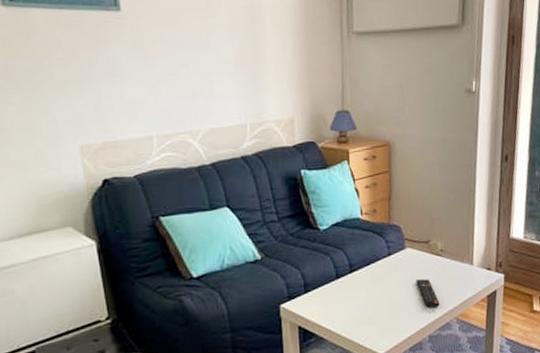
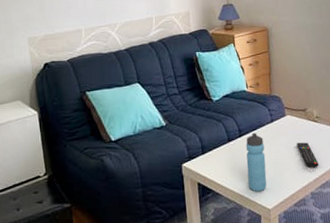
water bottle: none [357,268,380,336] -> present [245,132,267,192]

